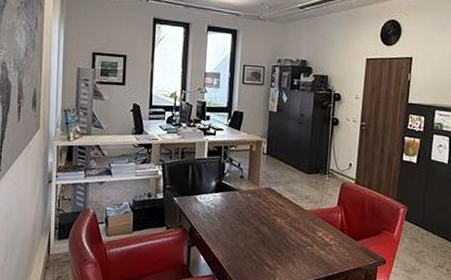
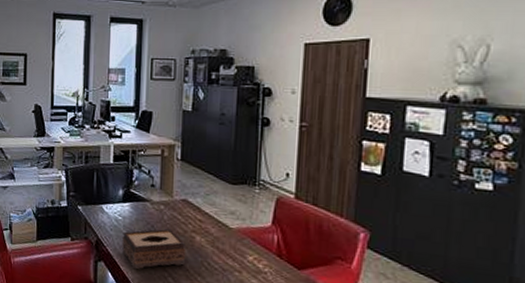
tissue box: none [213,213,269,251] -> present [122,228,186,270]

